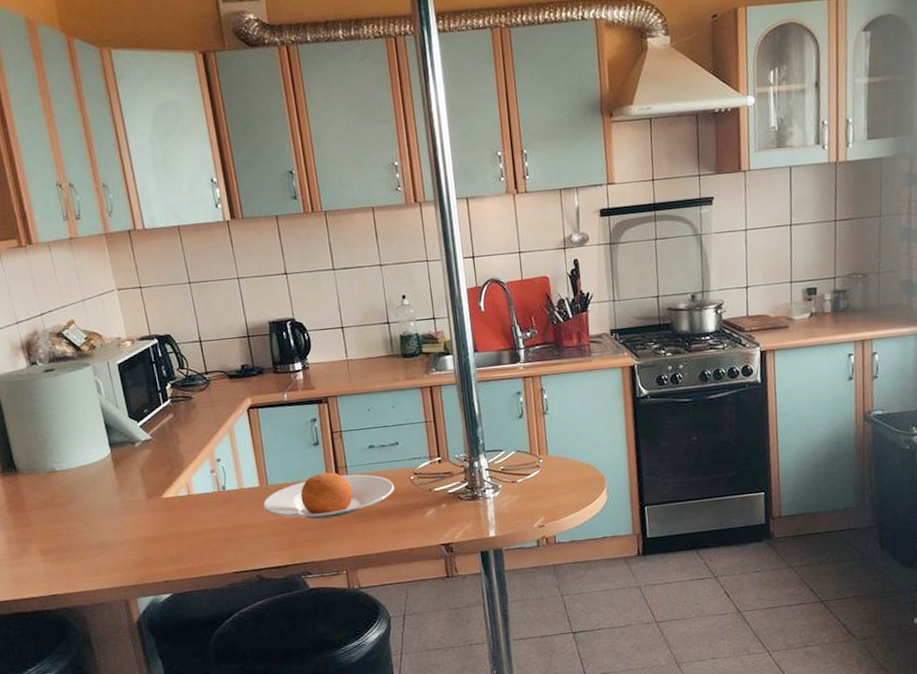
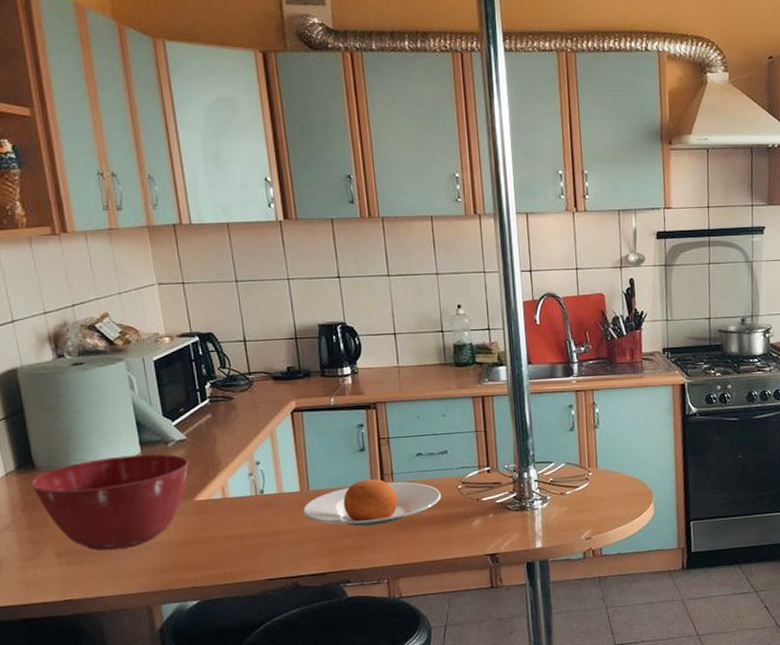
mixing bowl: none [13,454,156,548] -> present [29,453,190,551]

